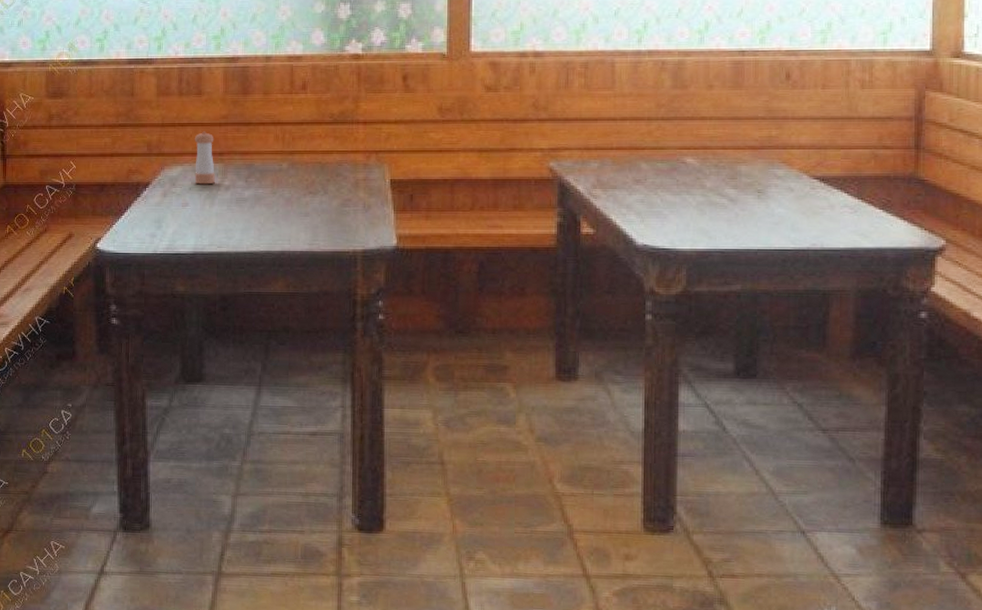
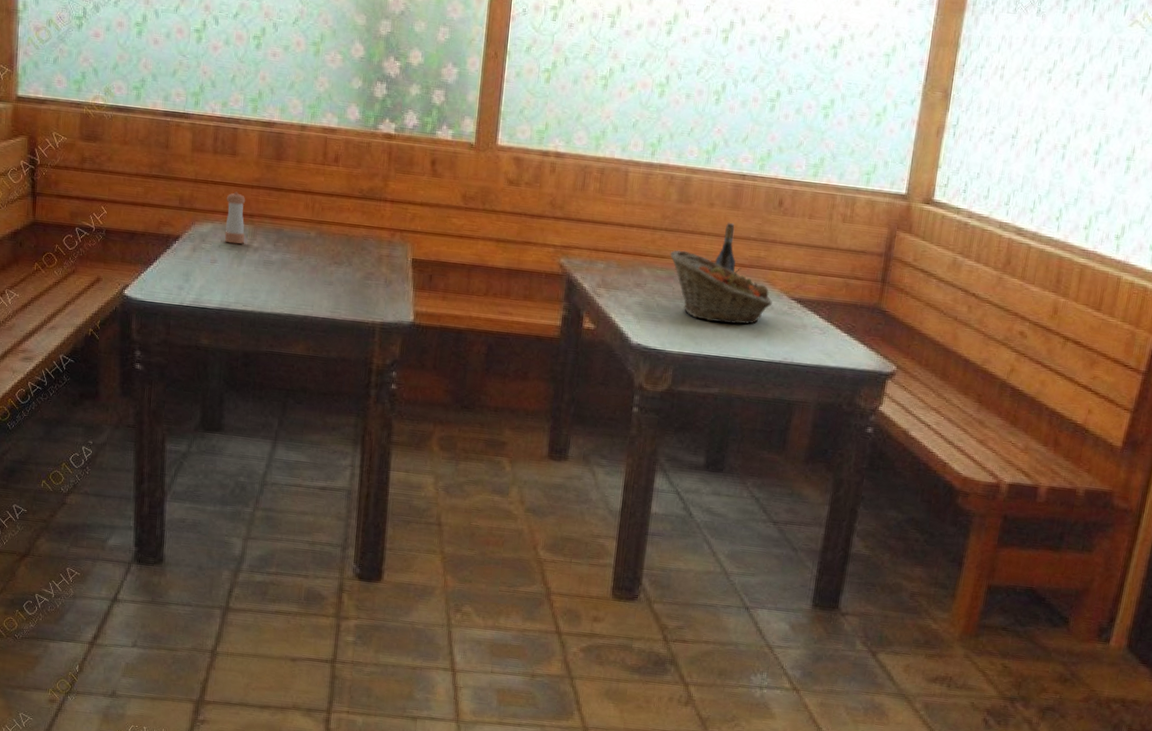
fruit basket: none [669,139,791,213] -> present [670,250,772,325]
wine bottle: none [721,103,744,156] -> present [715,222,736,272]

